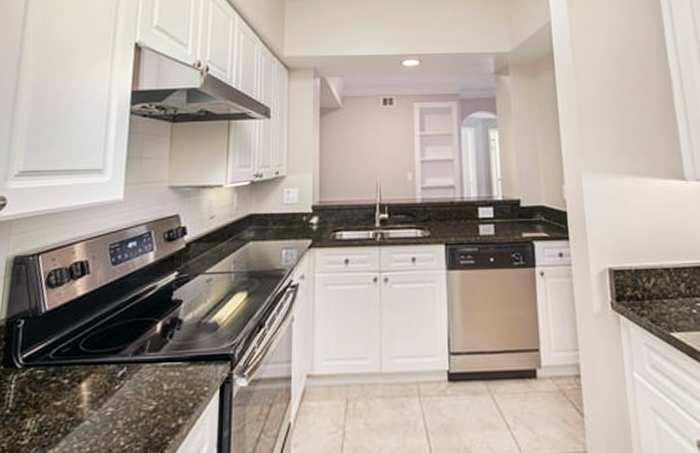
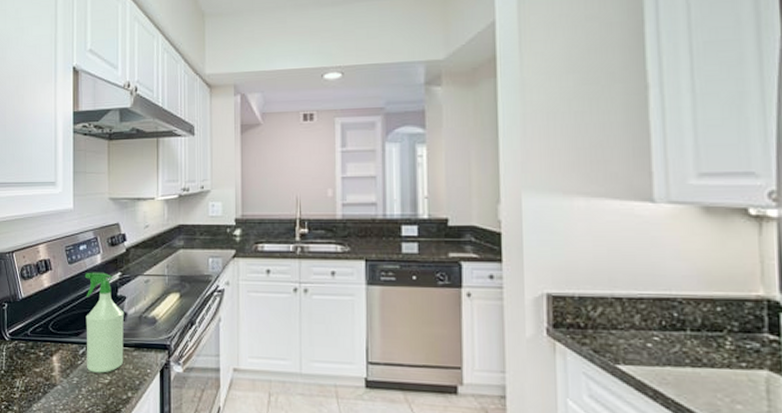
spray bottle: none [126,273,180,399] -> present [84,272,125,373]

